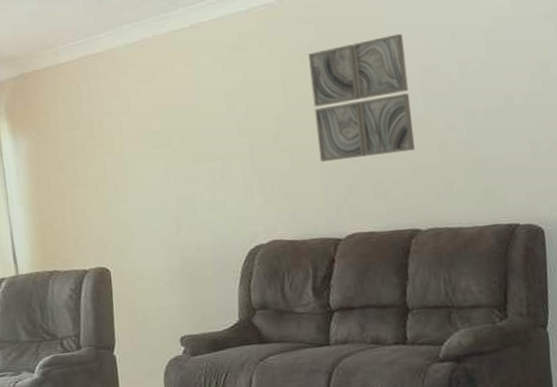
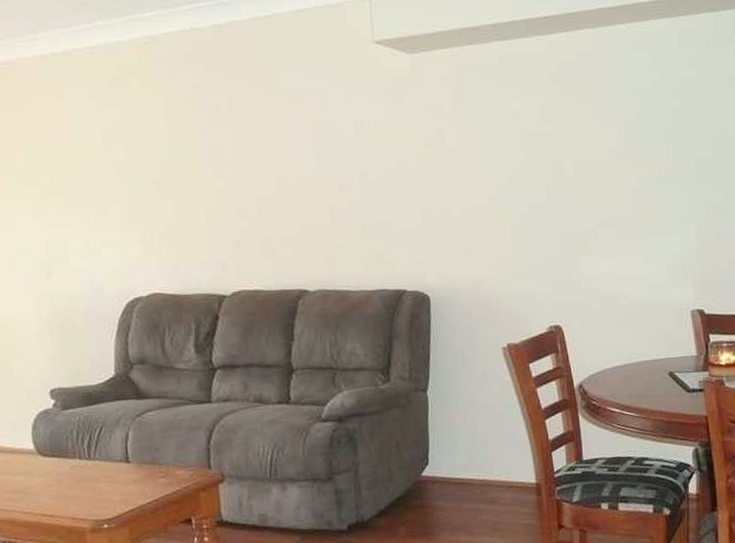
wall art: present [308,33,415,162] -> none [196,84,306,214]

